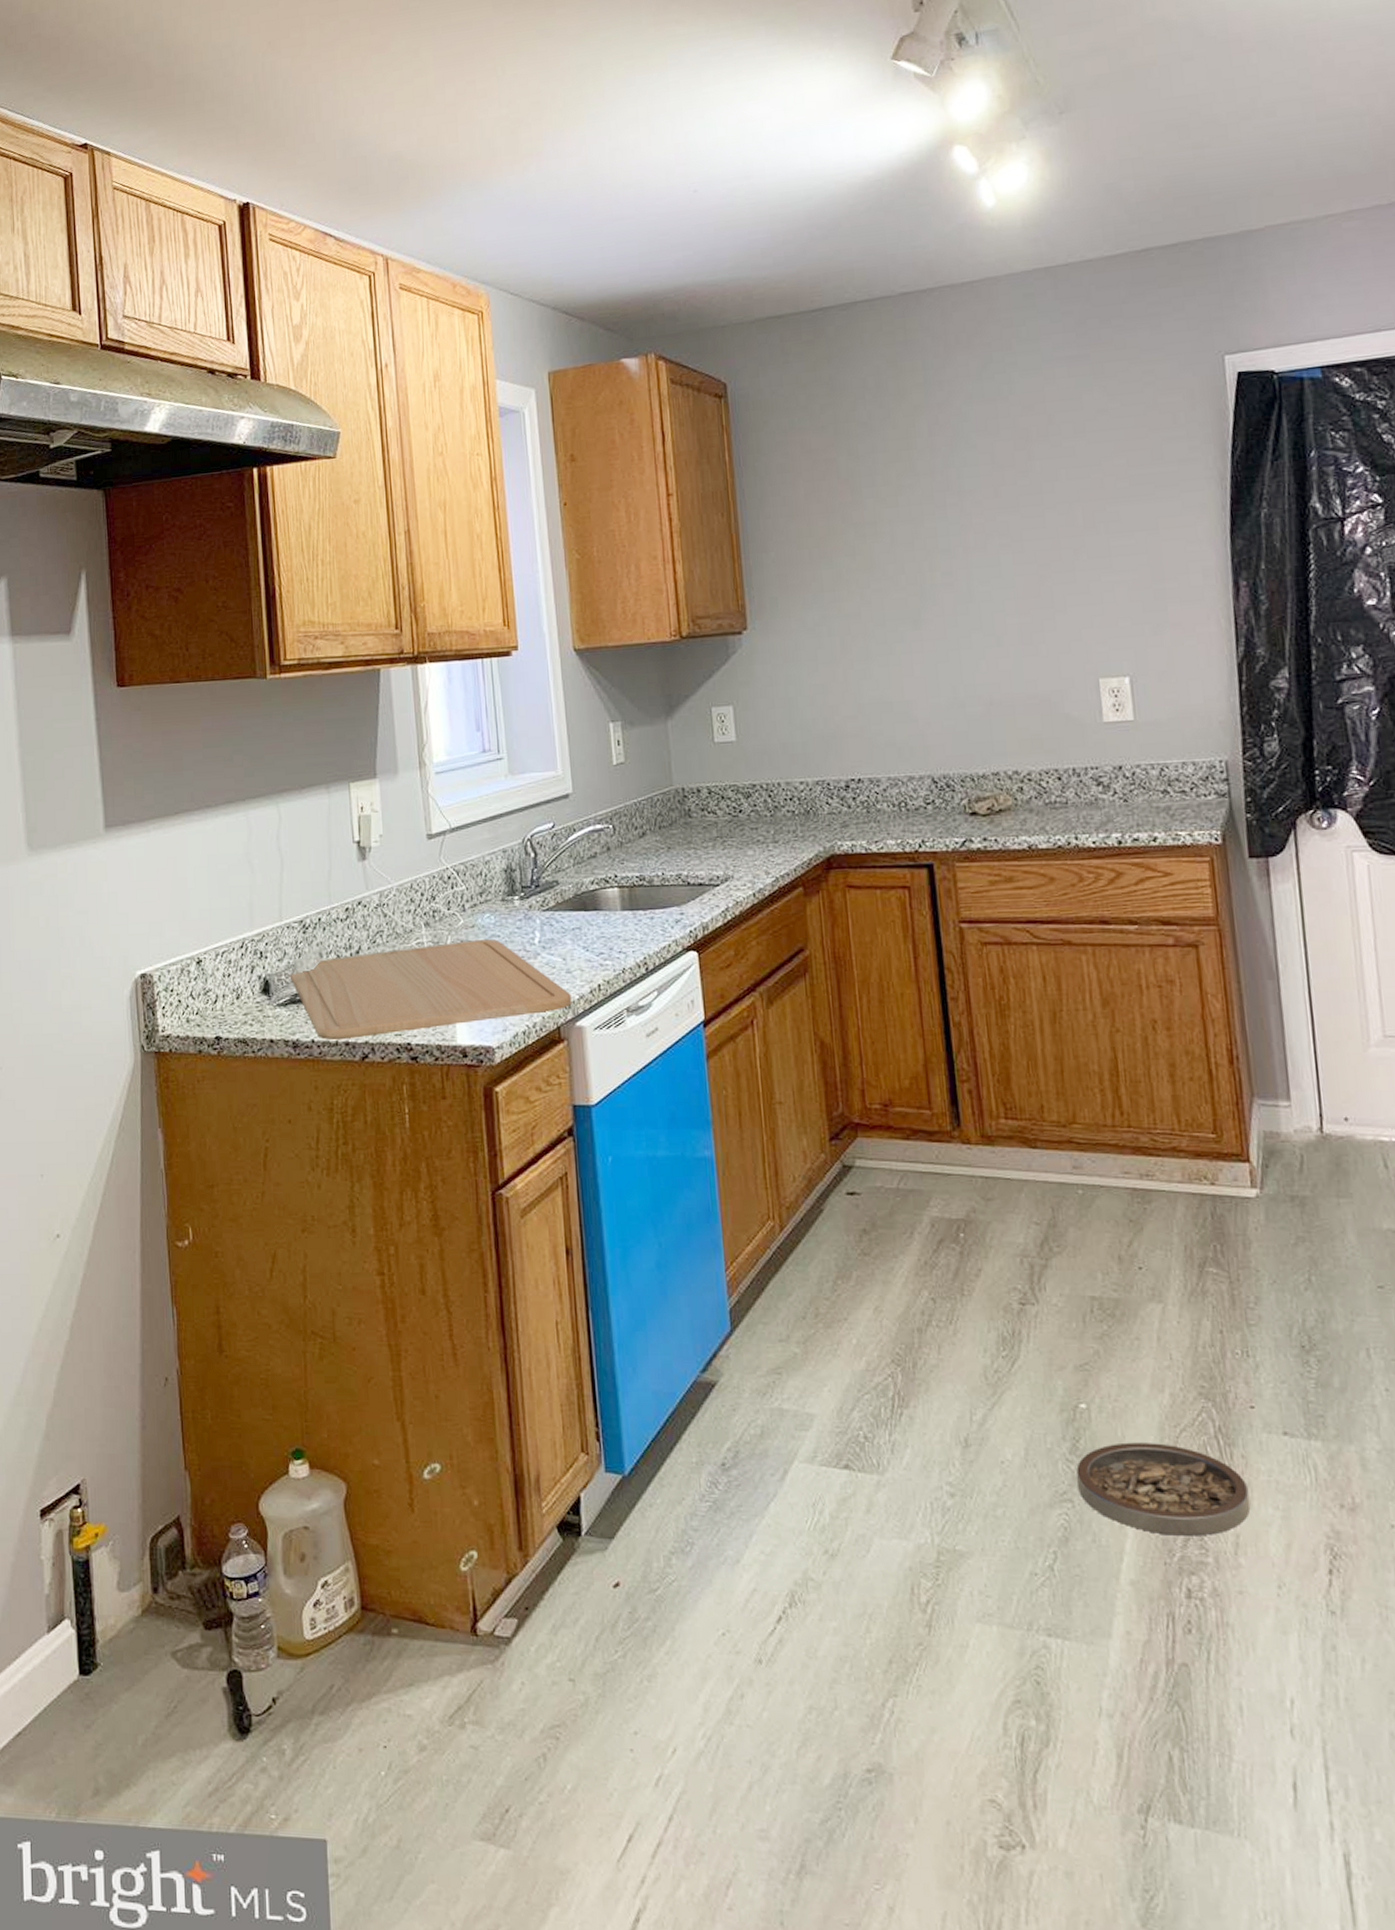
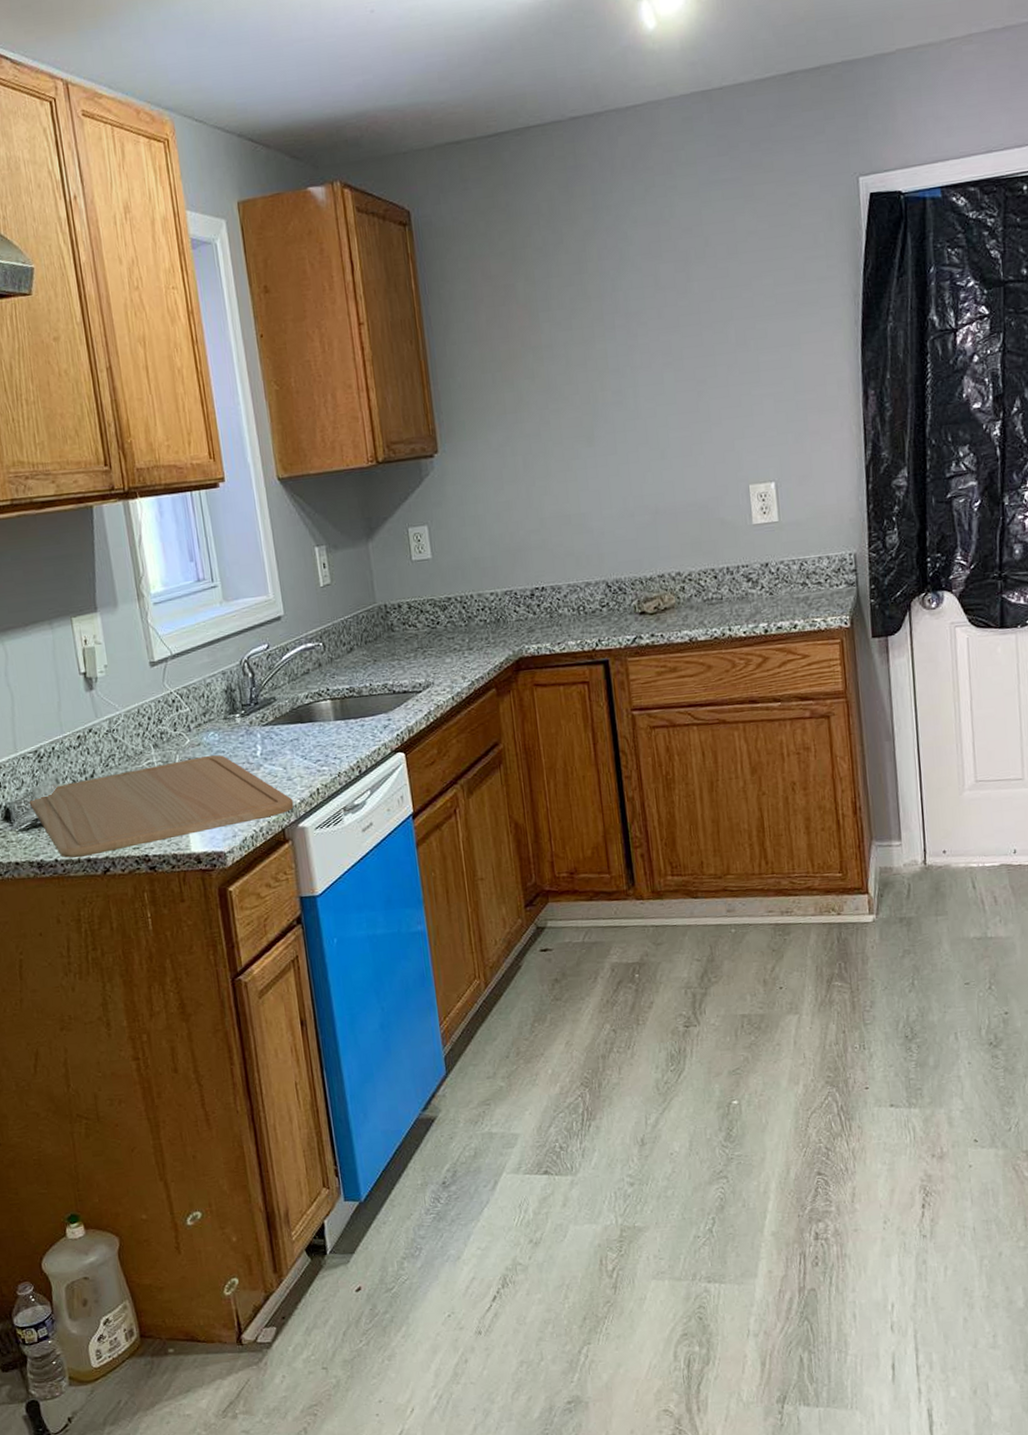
pet bowl: present [1076,1442,1251,1536] -> none [730,1124,865,1194]

